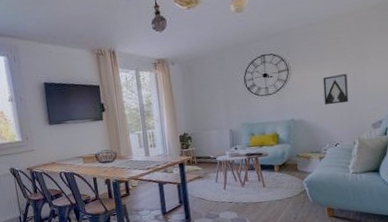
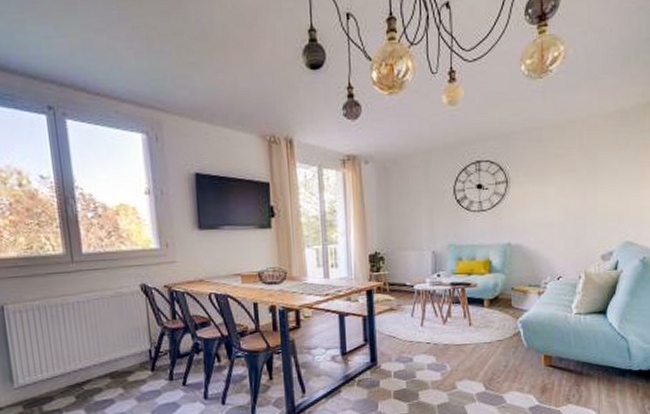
wall art: present [323,74,348,105] -> none [547,192,576,229]

